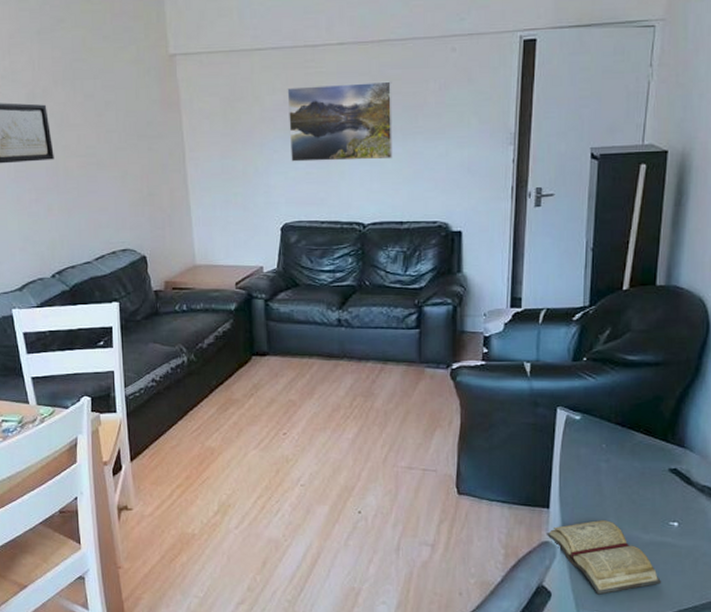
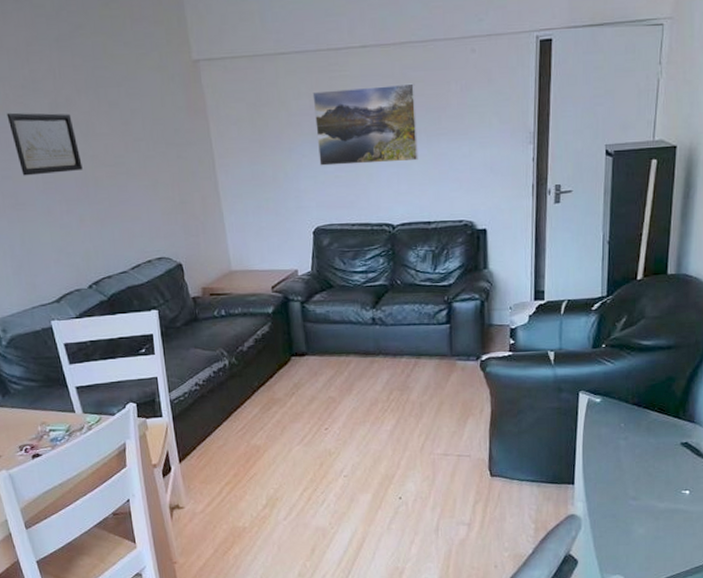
diary: present [546,519,662,595] -> none [571,491,676,559]

